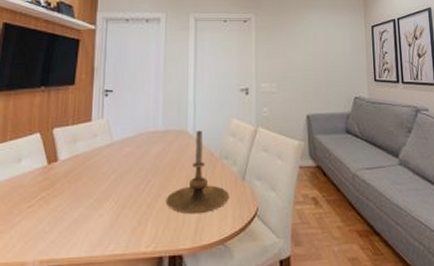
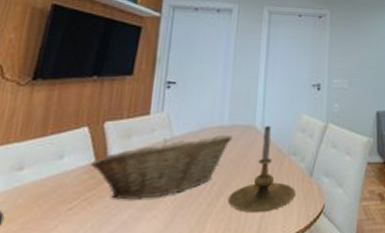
fruit basket: none [44,138,167,200] -> present [91,134,233,200]

